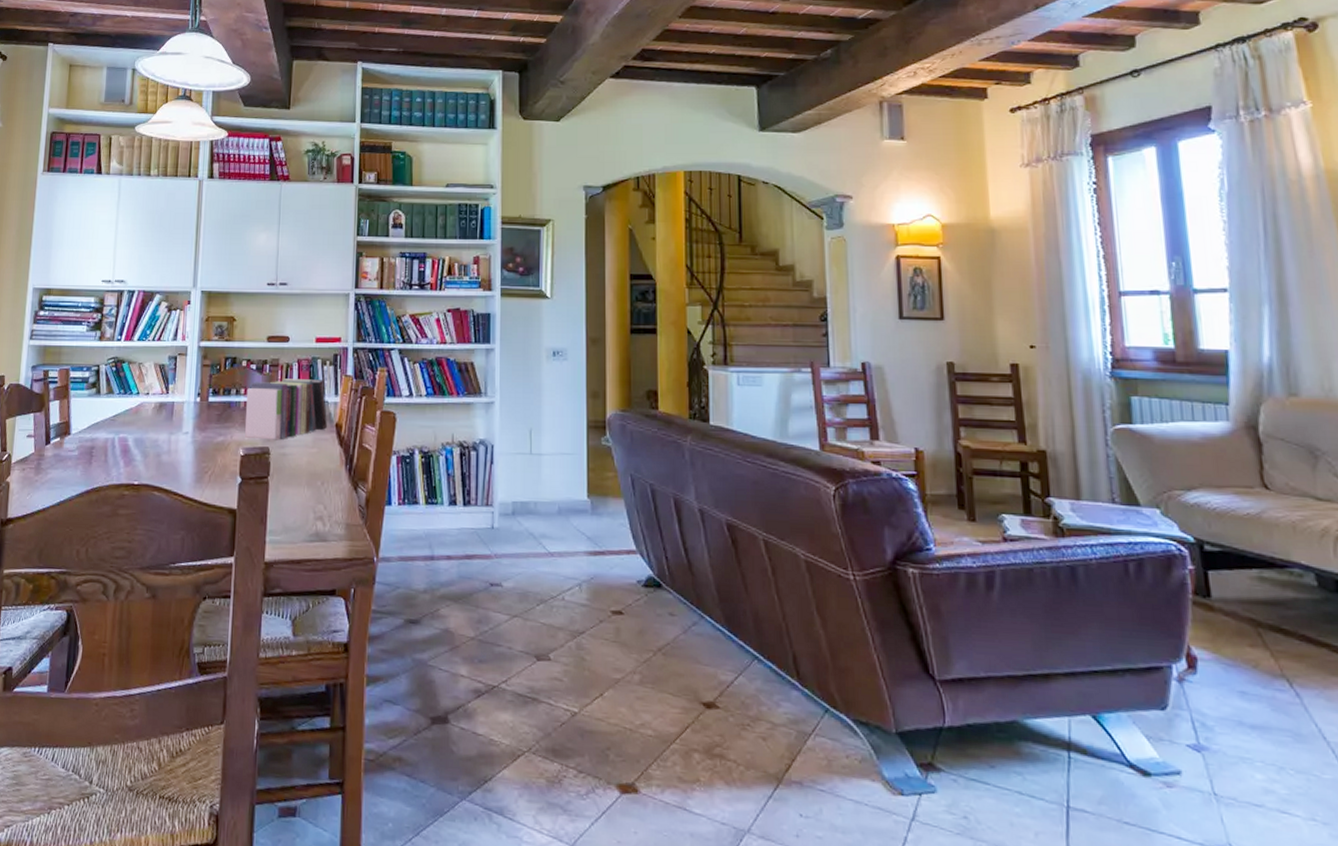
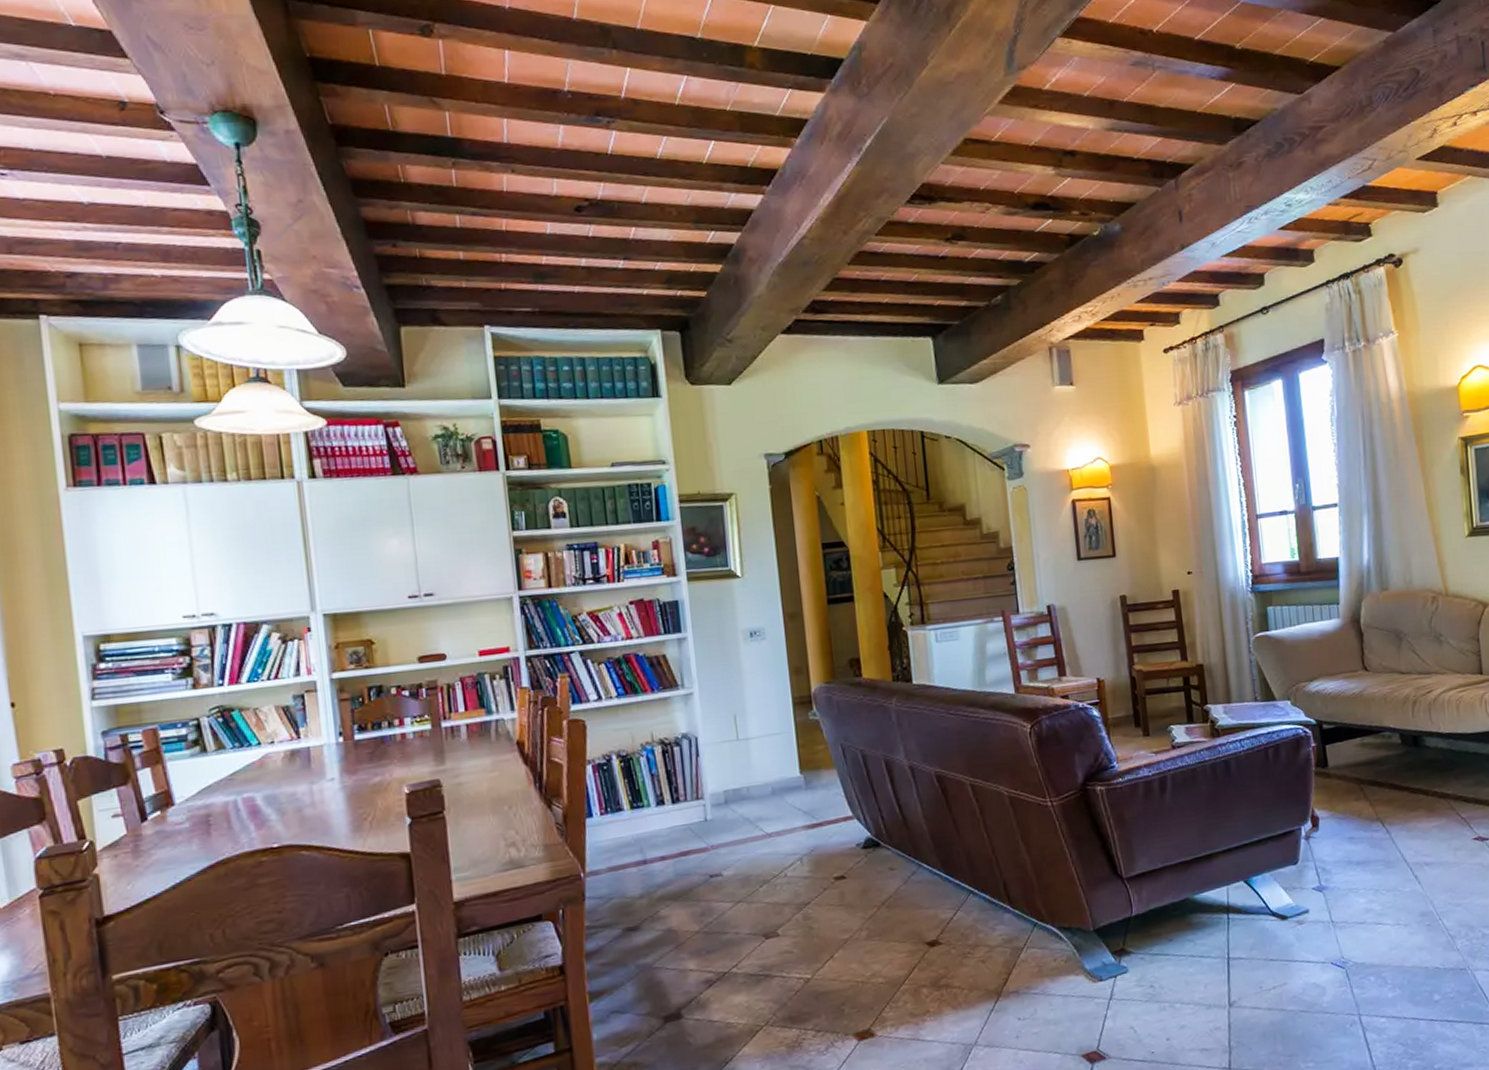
books: present [245,379,328,440] -> none [401,696,508,774]

